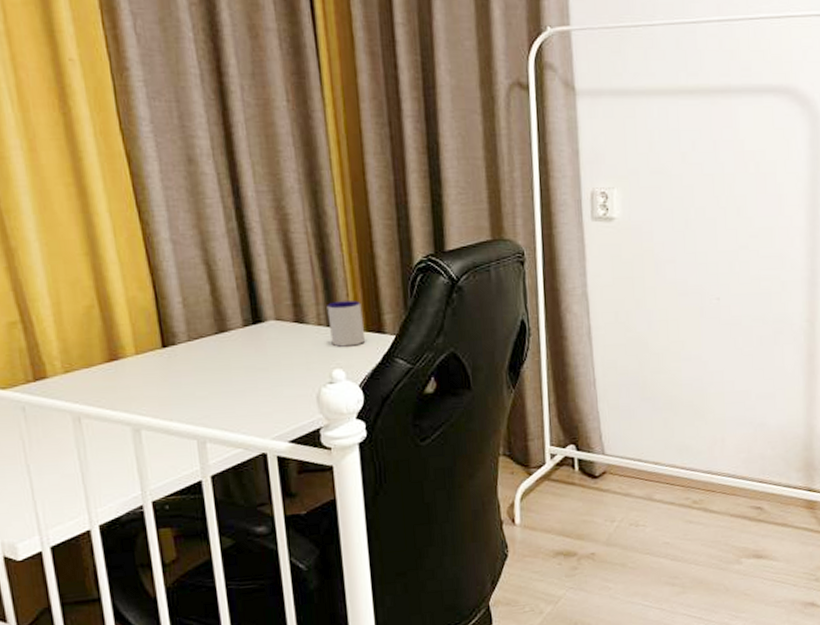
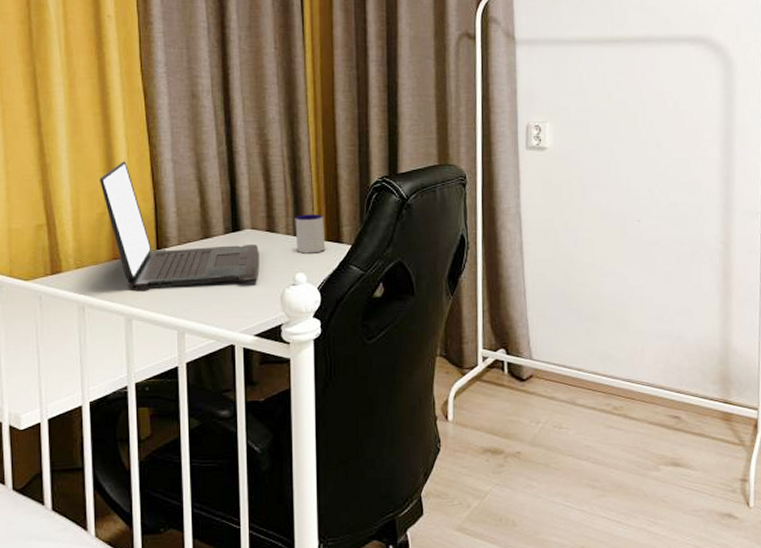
laptop: none [82,242,289,396] -> present [100,161,259,290]

